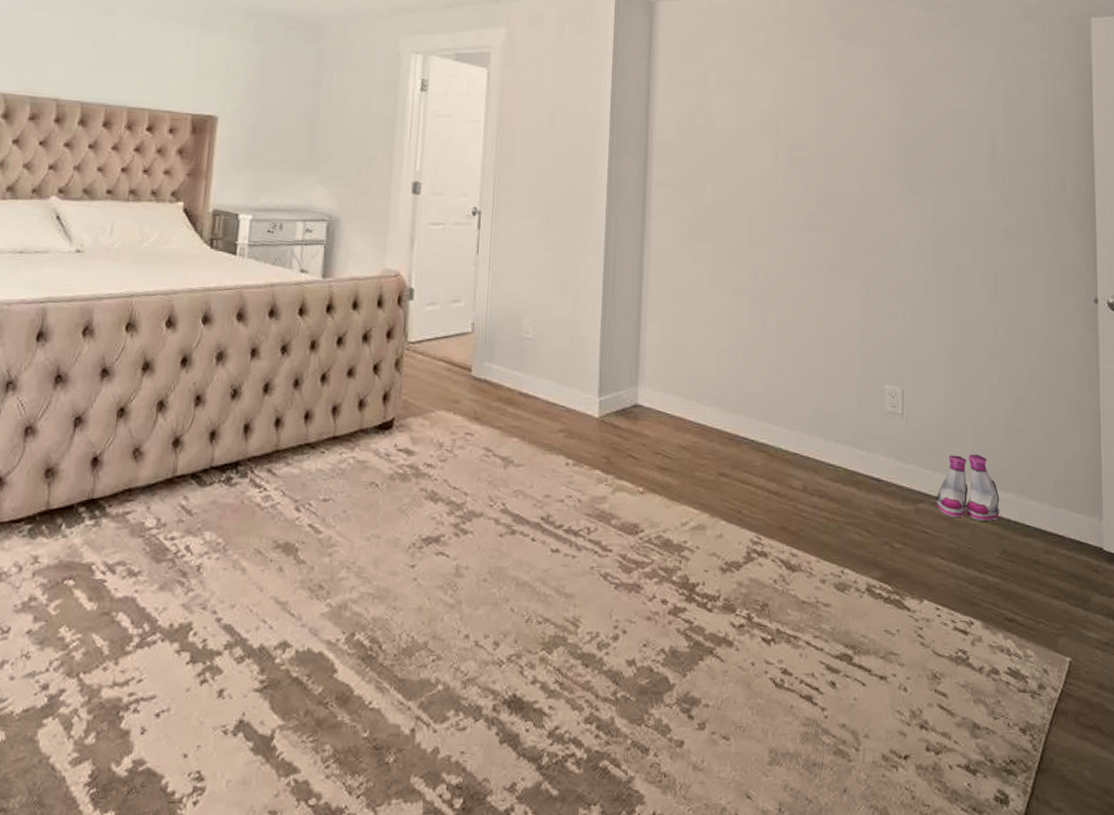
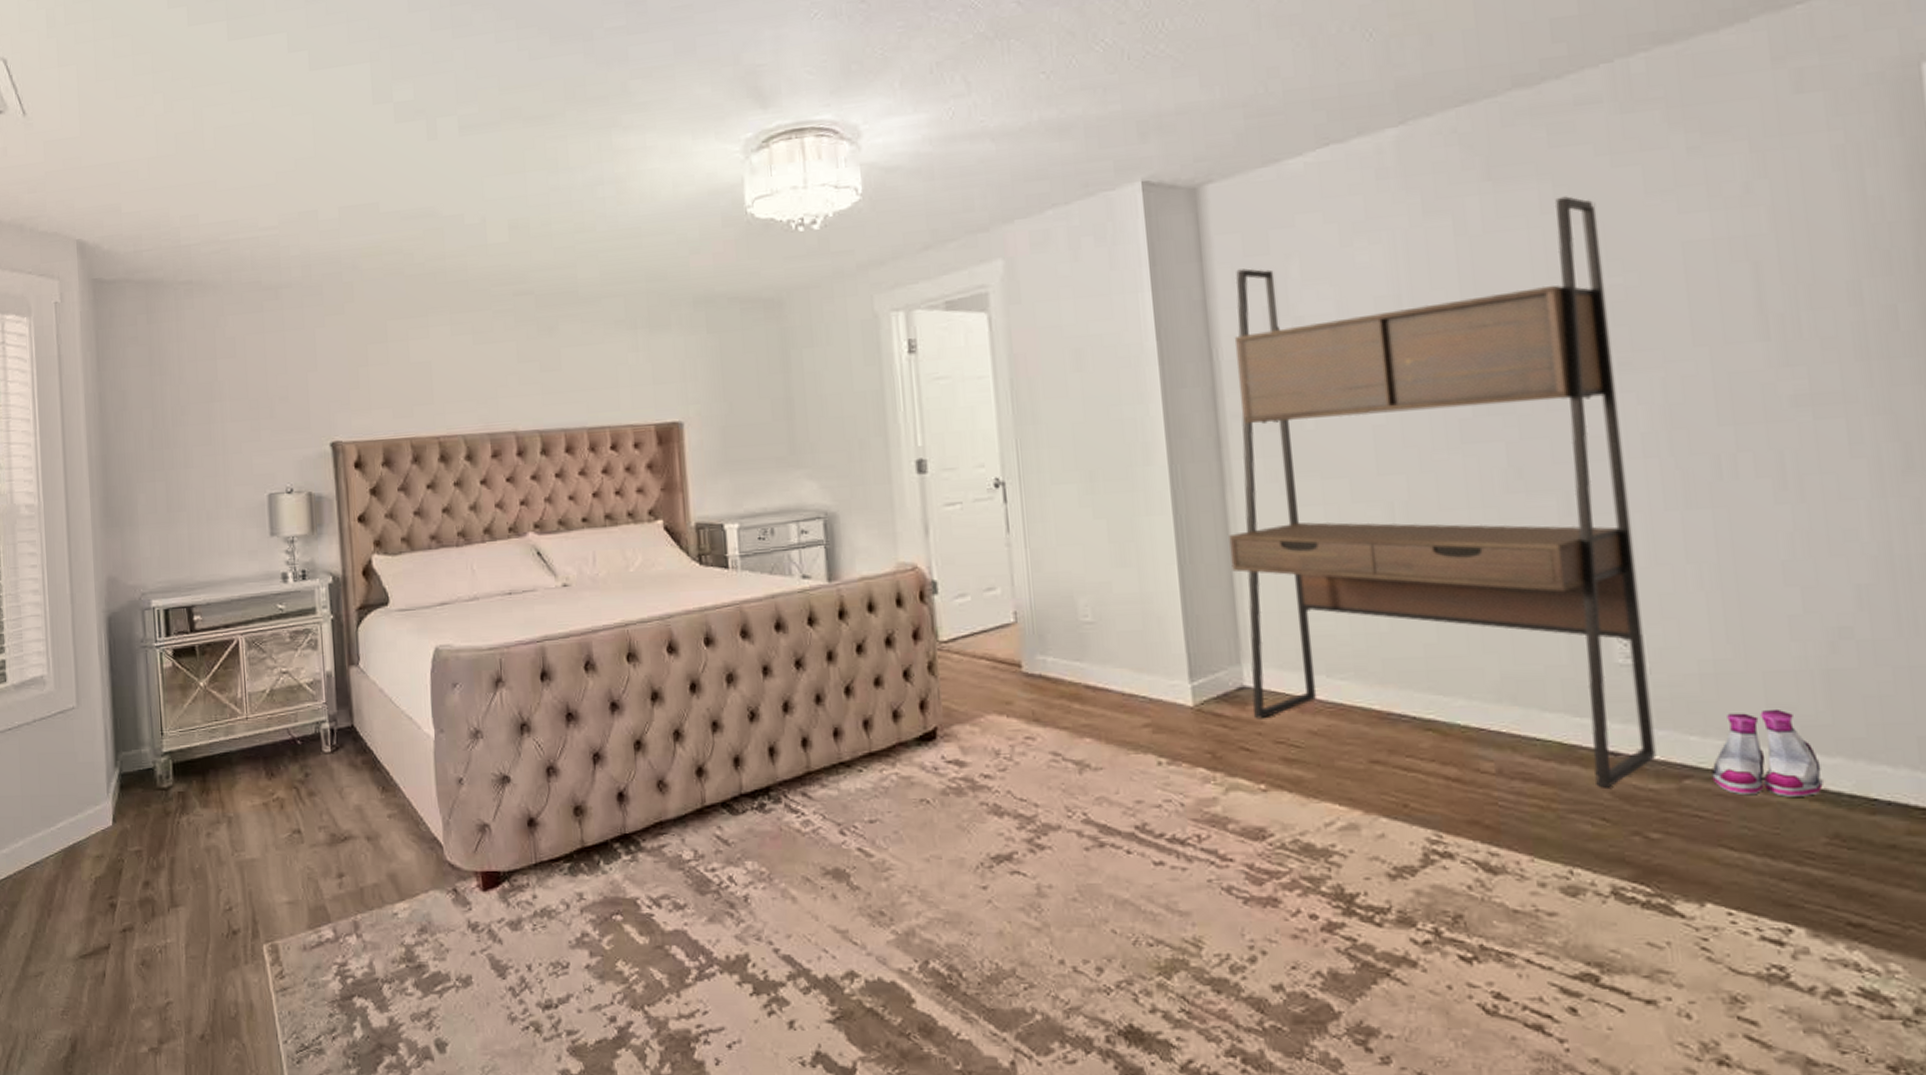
desk: none [641,61,906,507] -> present [1229,196,1657,788]

